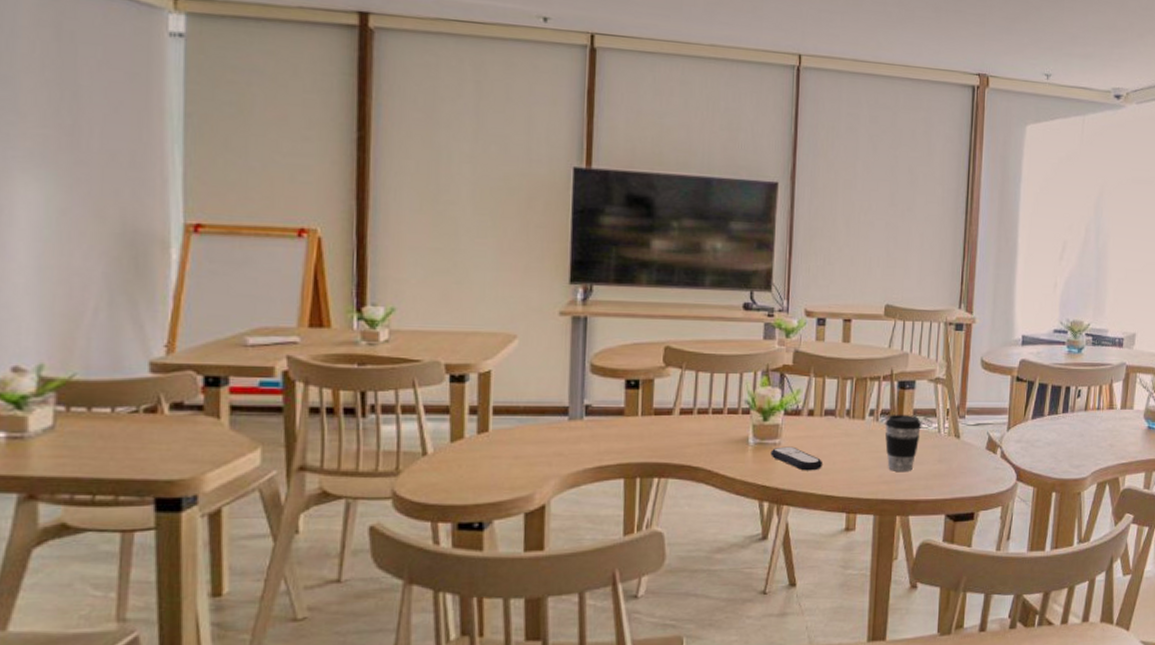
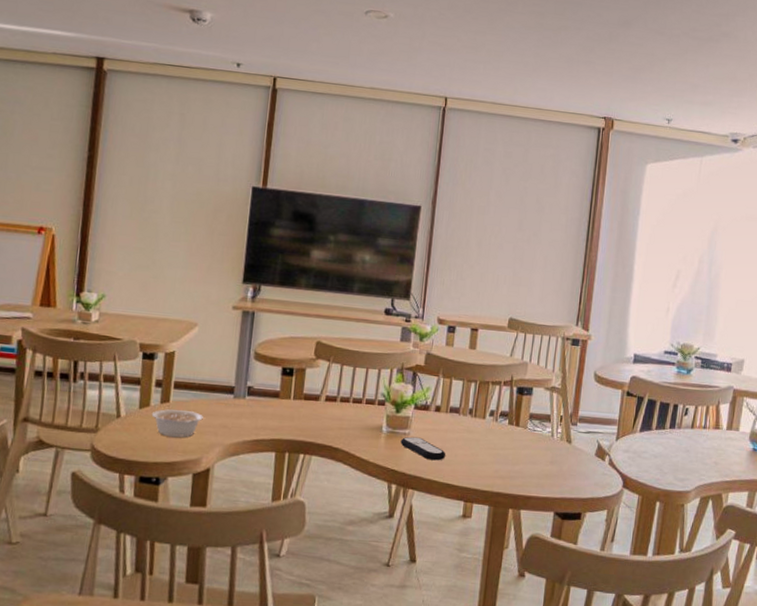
legume: none [466,439,532,472] -> present [151,409,203,437]
coffee cup: present [885,414,922,473] -> none [502,416,537,470]

